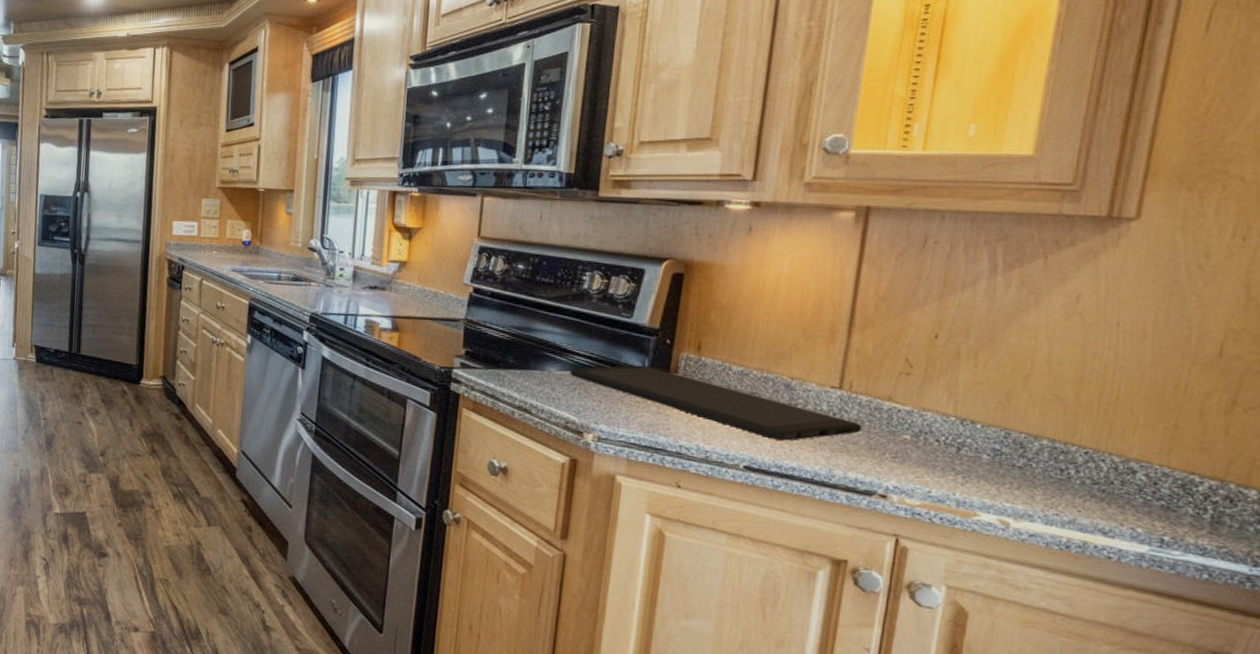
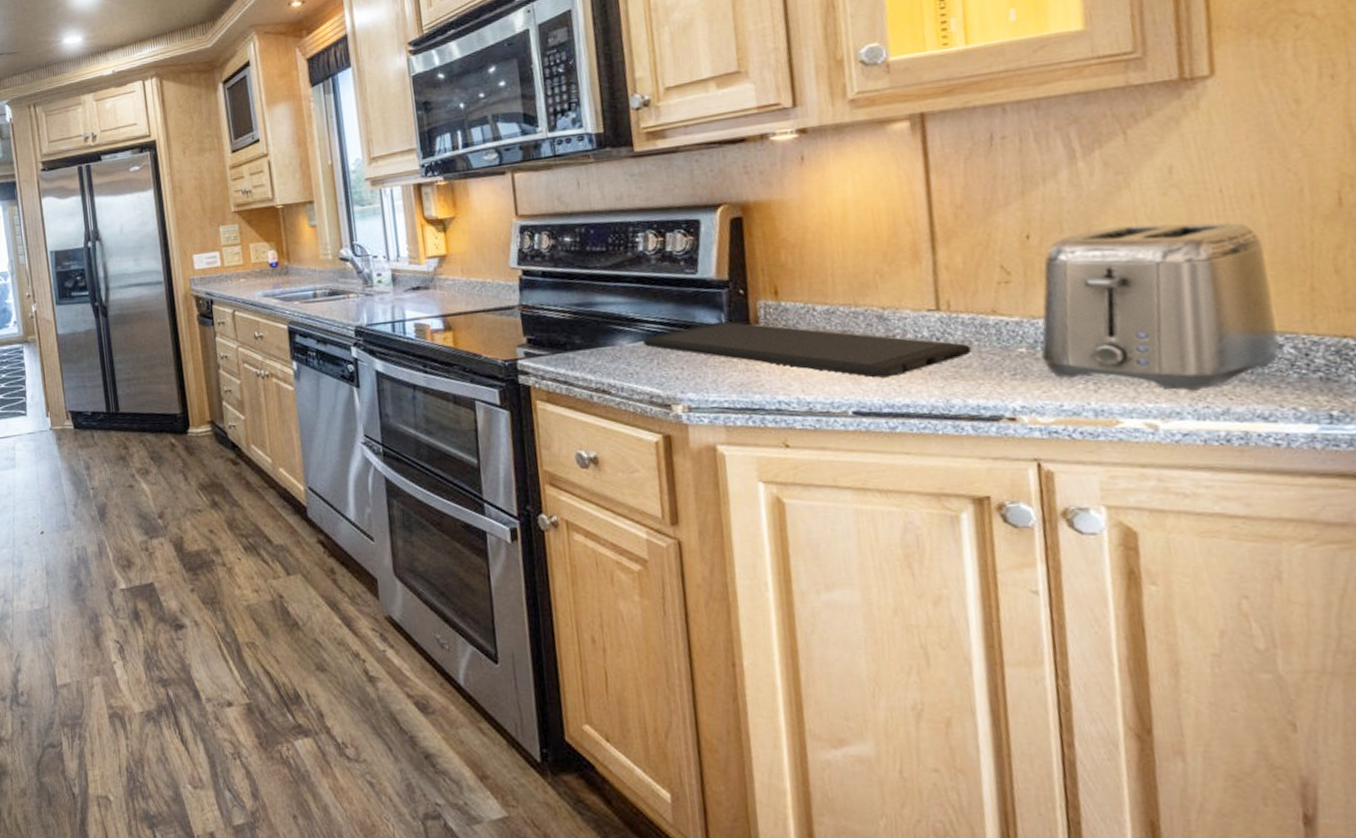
toaster: none [923,340,1142,500] -> present [1041,222,1280,392]

